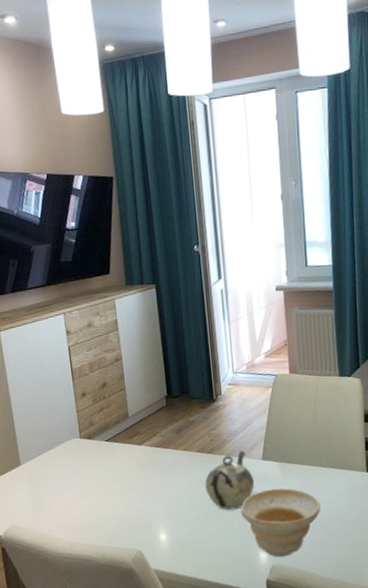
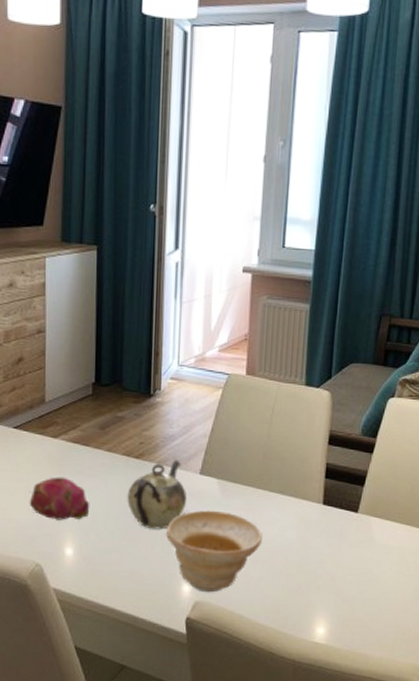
fruit: none [124,476,176,513] -> present [29,477,90,520]

